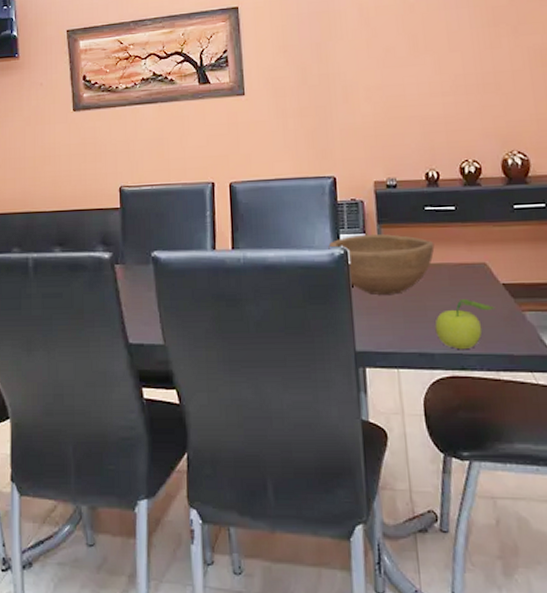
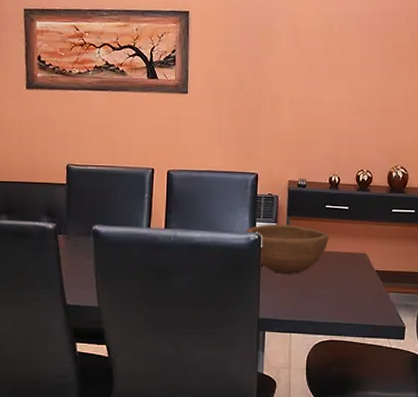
fruit: present [435,298,496,350] -> none [322,280,369,320]

